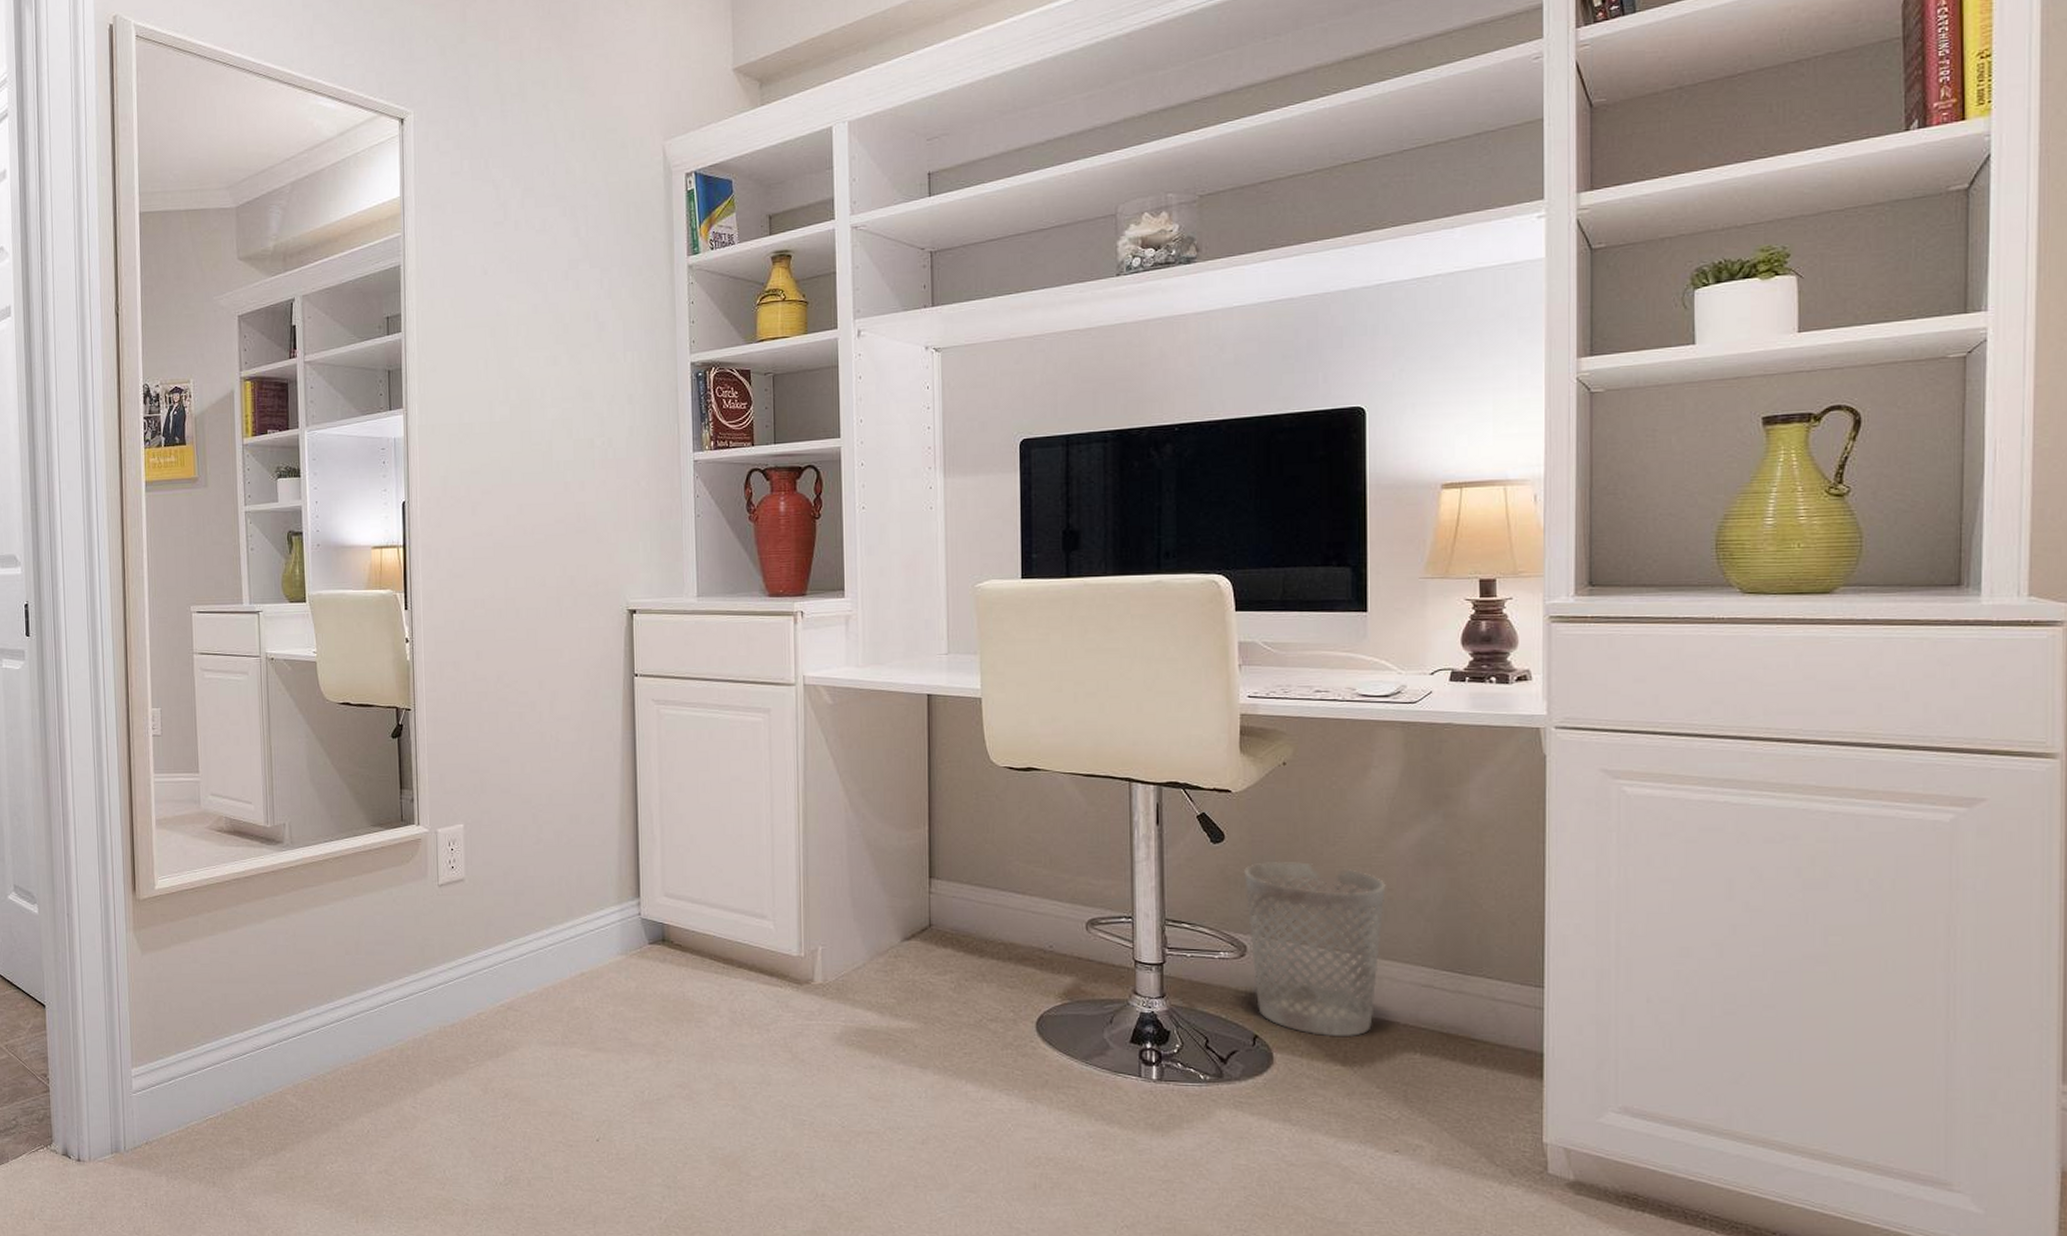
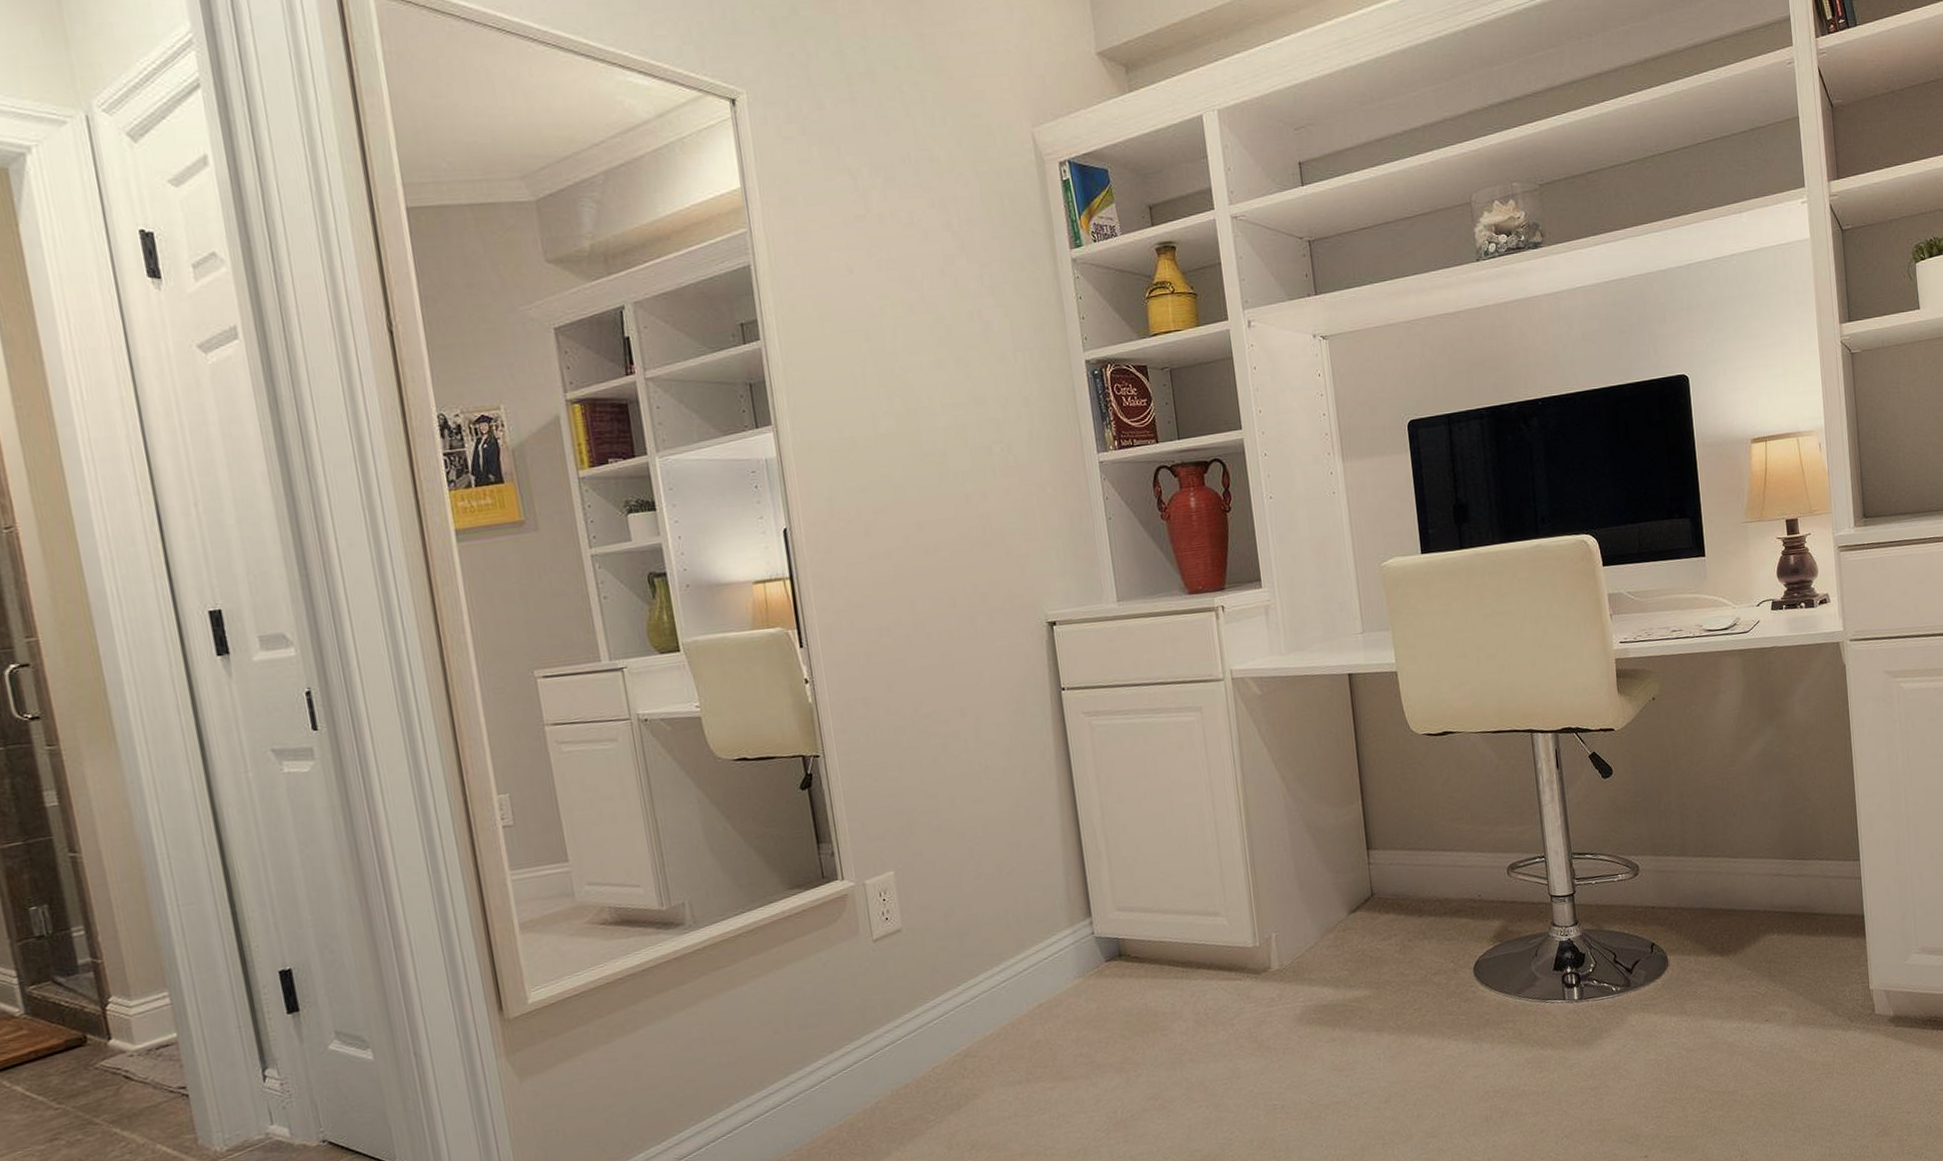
wastebasket: present [1244,861,1386,1037] -> none [1631,783,1741,934]

